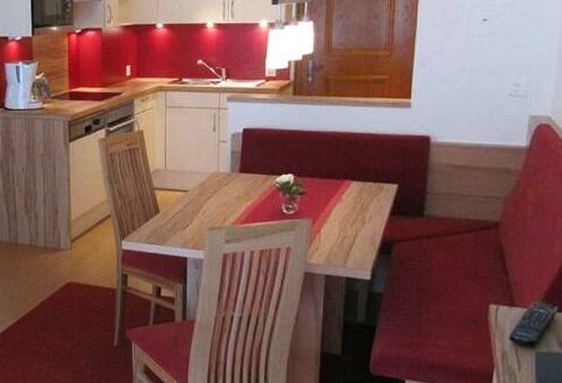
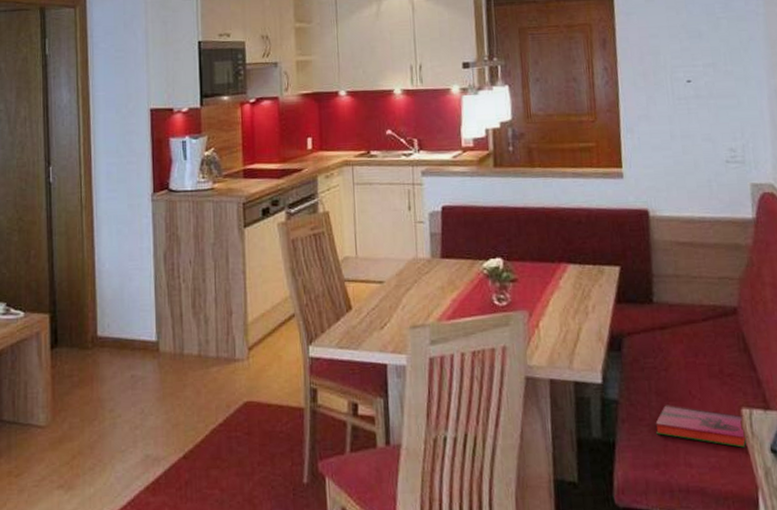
hardback book: none [412,299,492,335] -> present [655,405,748,448]

